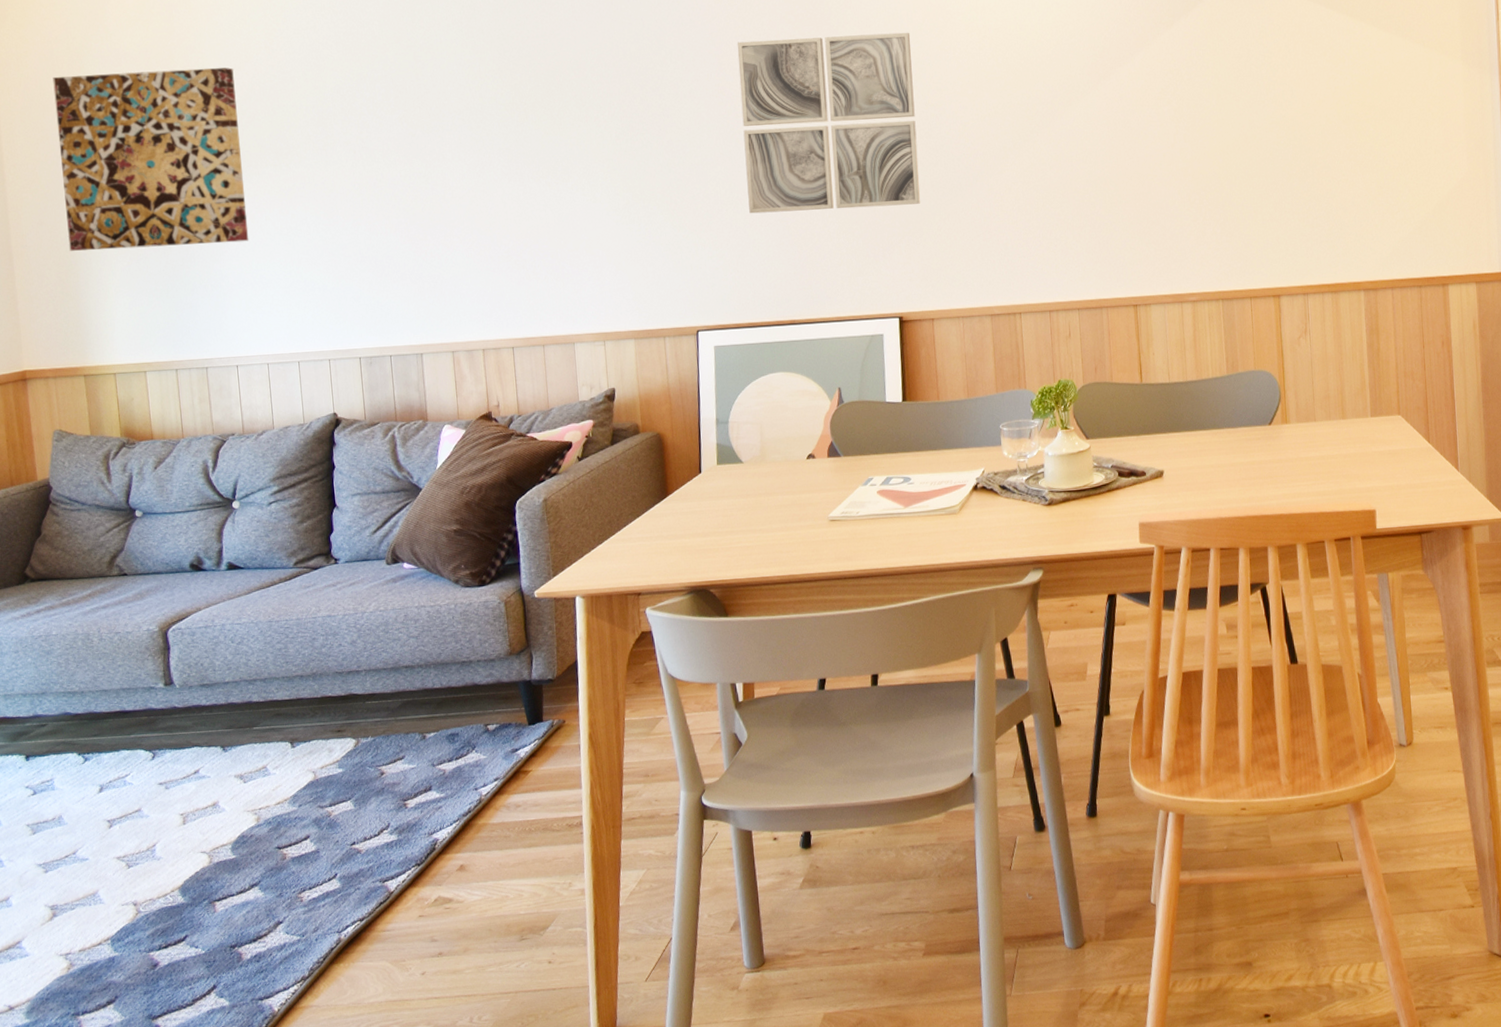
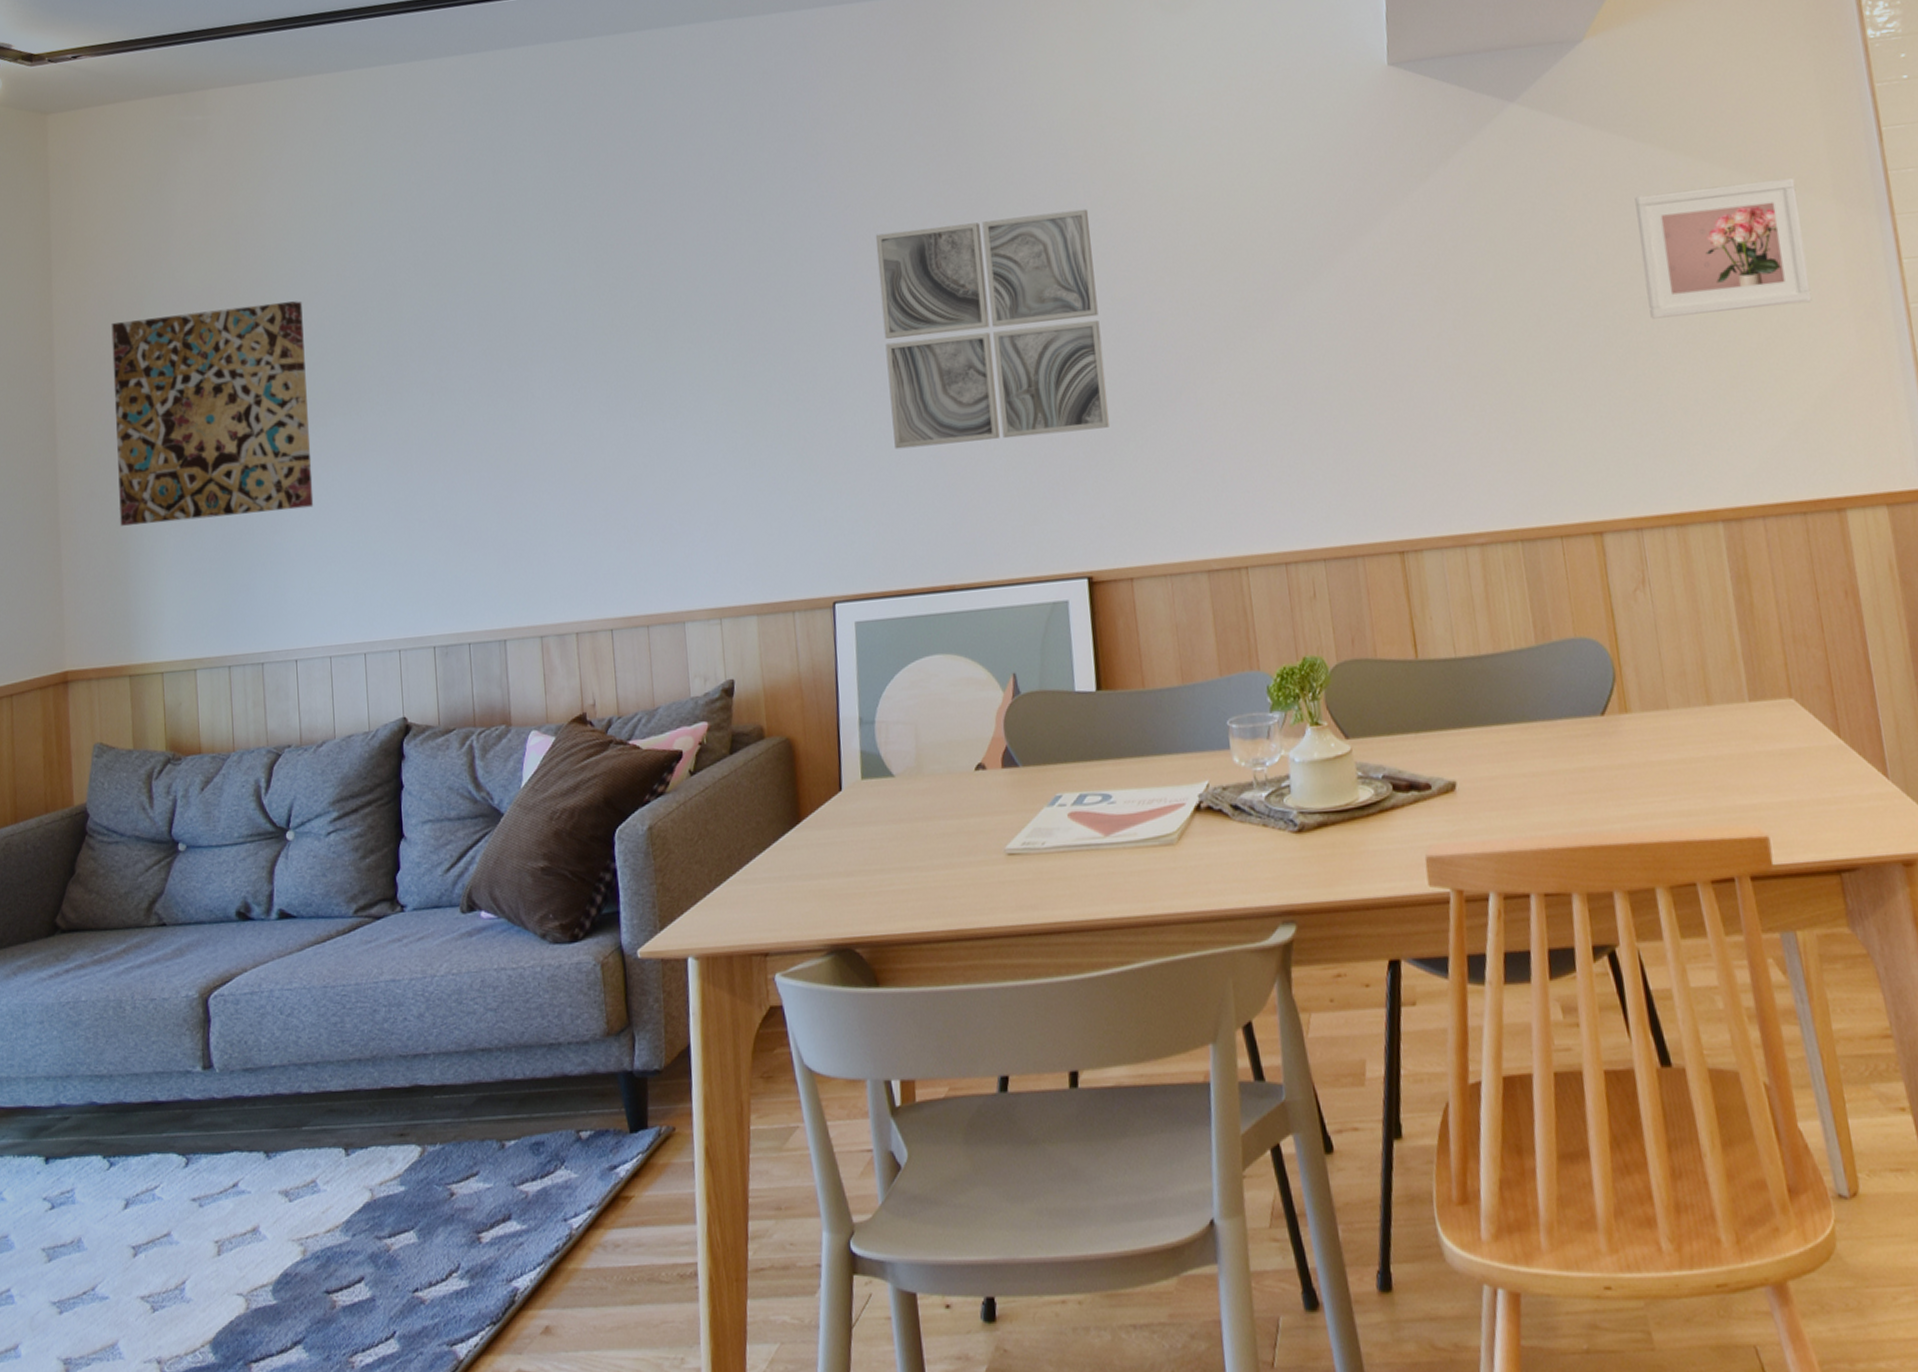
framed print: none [1322,42,1439,142] -> present [1635,177,1812,319]

